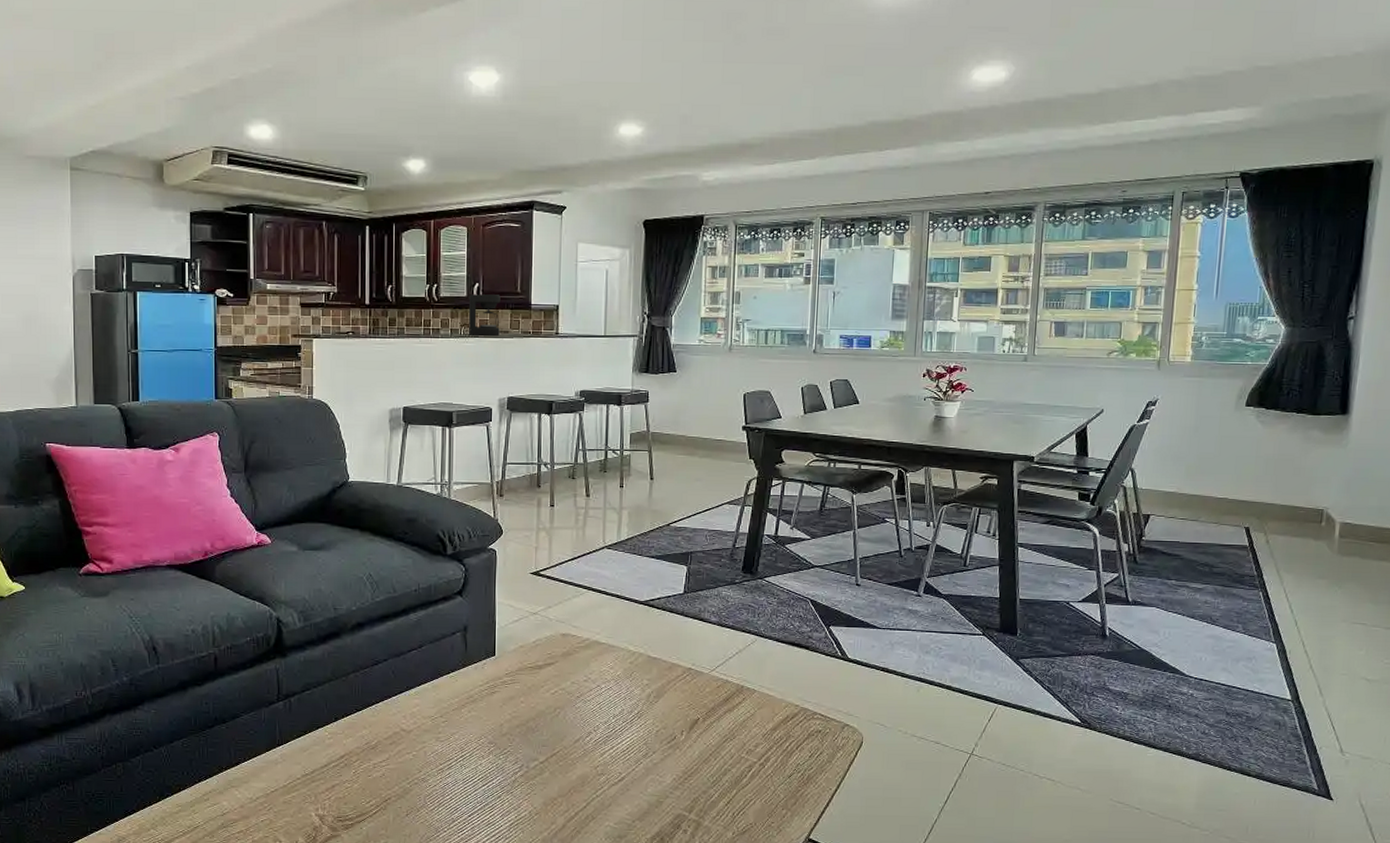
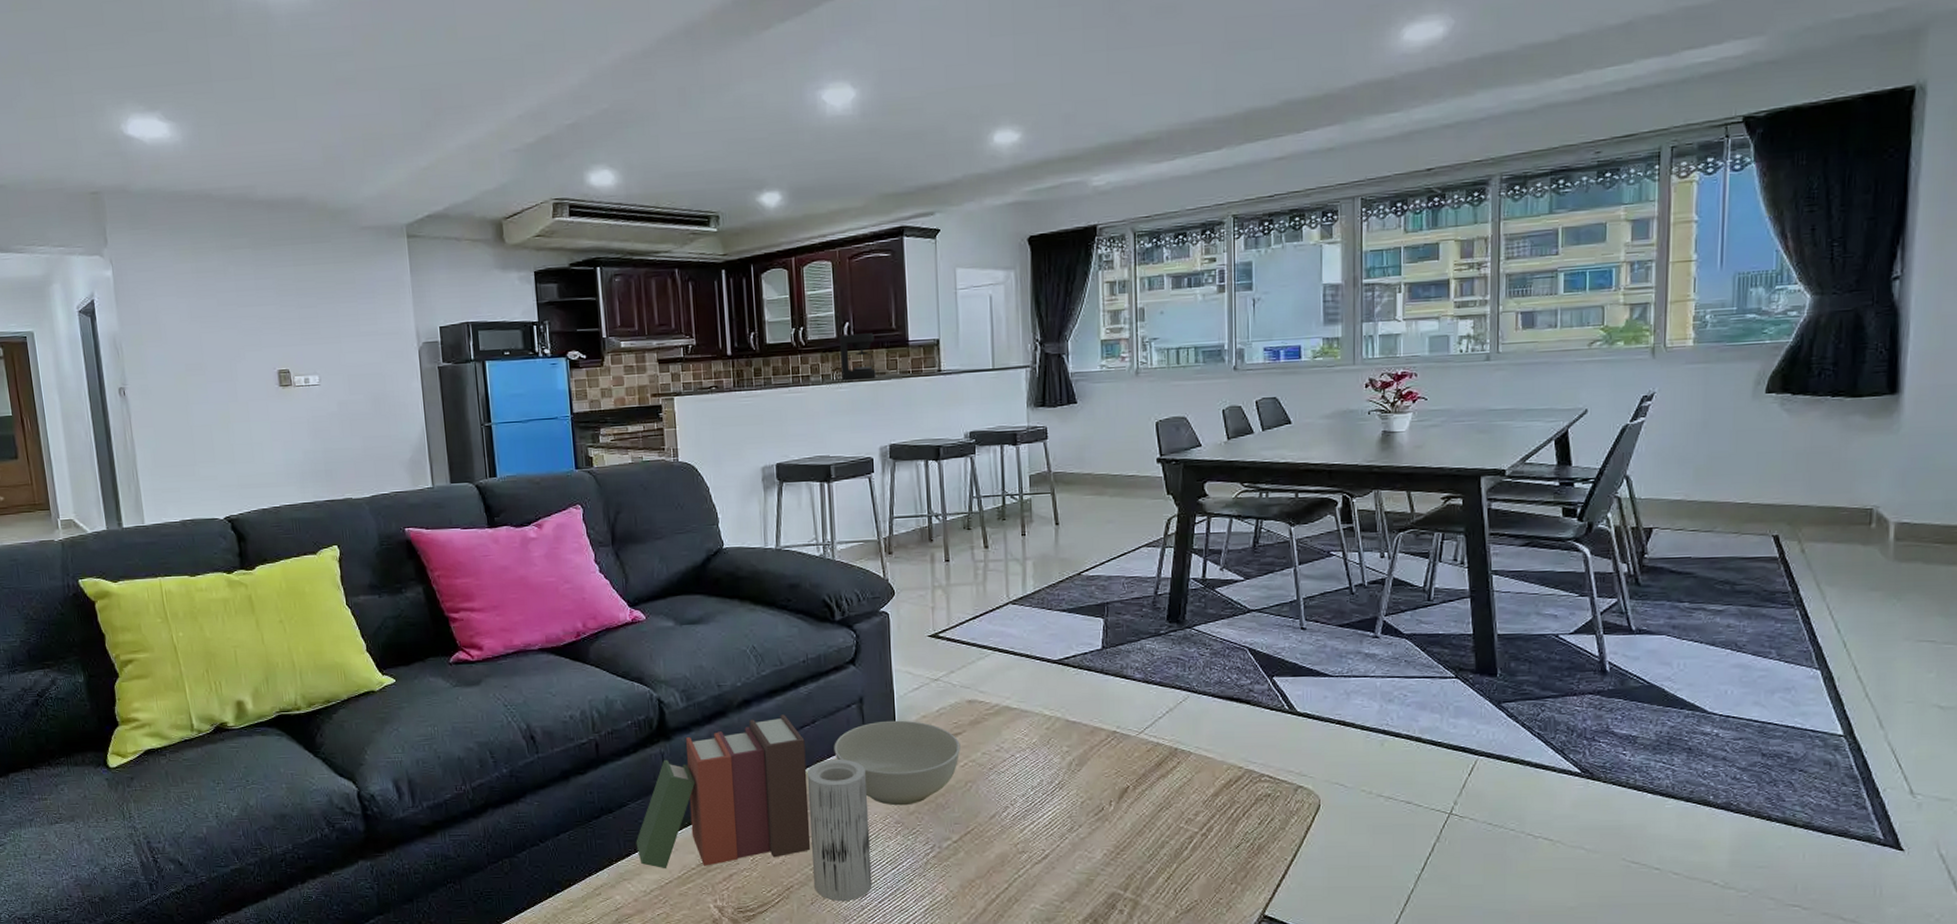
books: none [246,638,411,778] -> present [636,714,811,869]
candle: none [409,682,466,814] -> present [807,759,872,901]
bowl: none [437,648,552,728] -> present [834,720,961,806]

